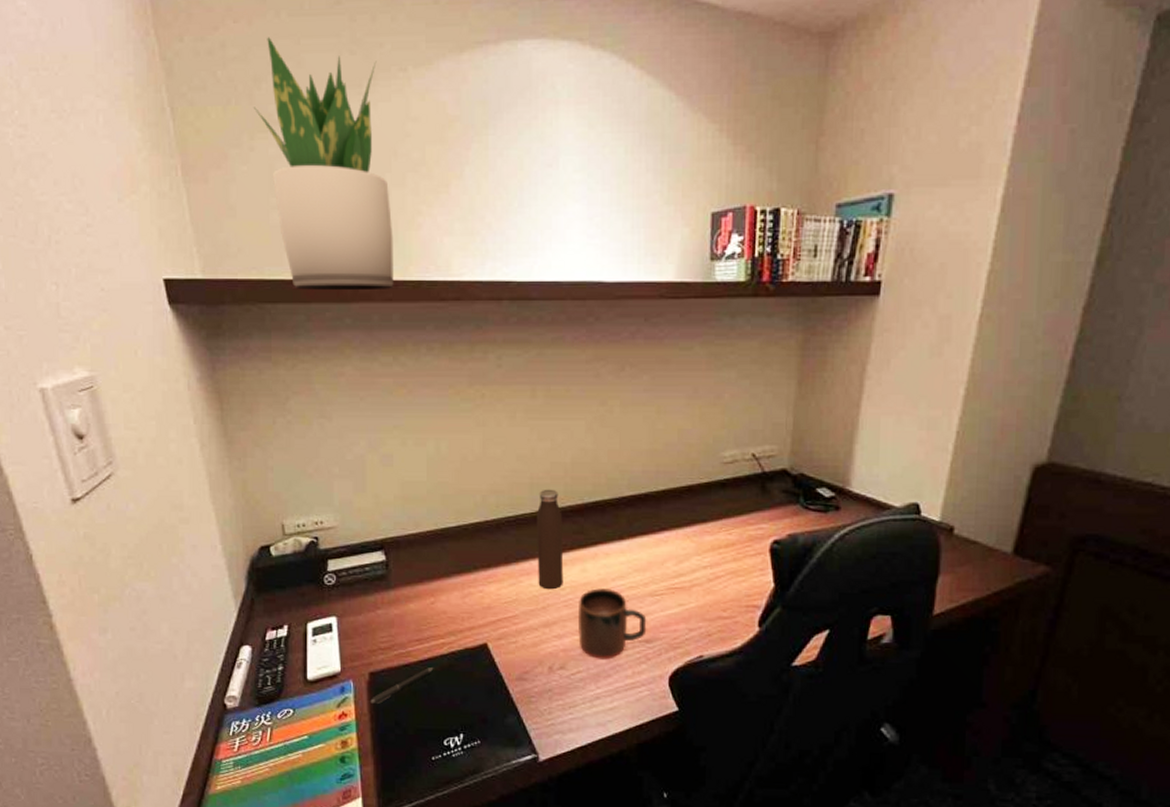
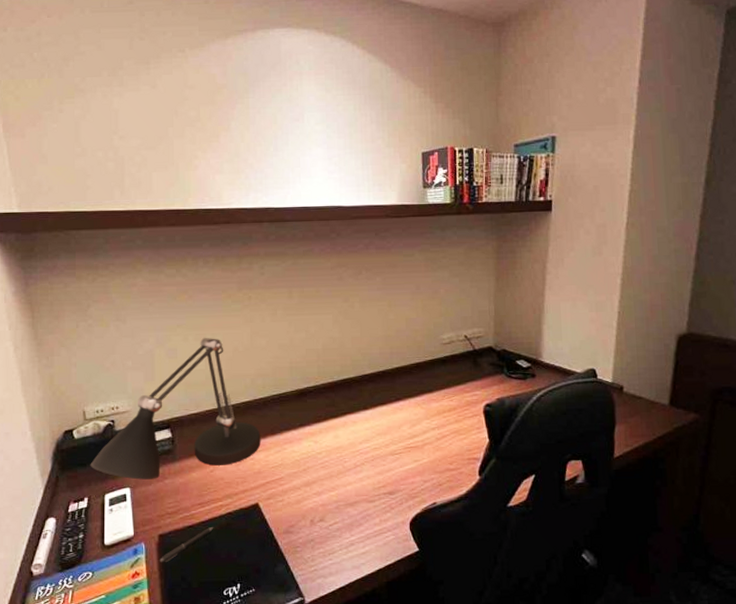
planter: present [254,37,394,290] -> none [63,28,176,219]
desk lamp: none [290,442,492,609] -> present [90,337,261,480]
water bottle: present [536,489,564,590] -> none [295,371,320,454]
mug: present [577,588,647,659] -> none [332,451,390,511]

